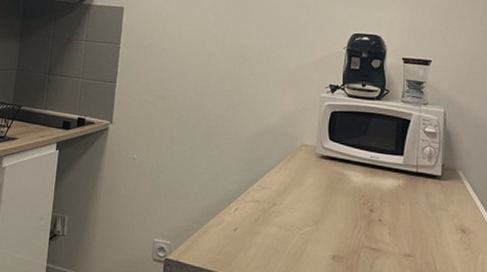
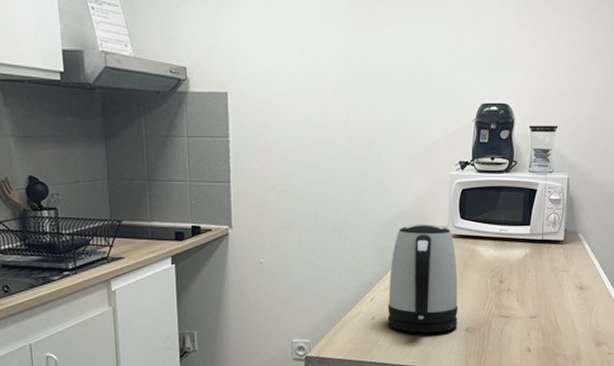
kettle: none [249,140,325,256] -> present [387,223,458,333]

